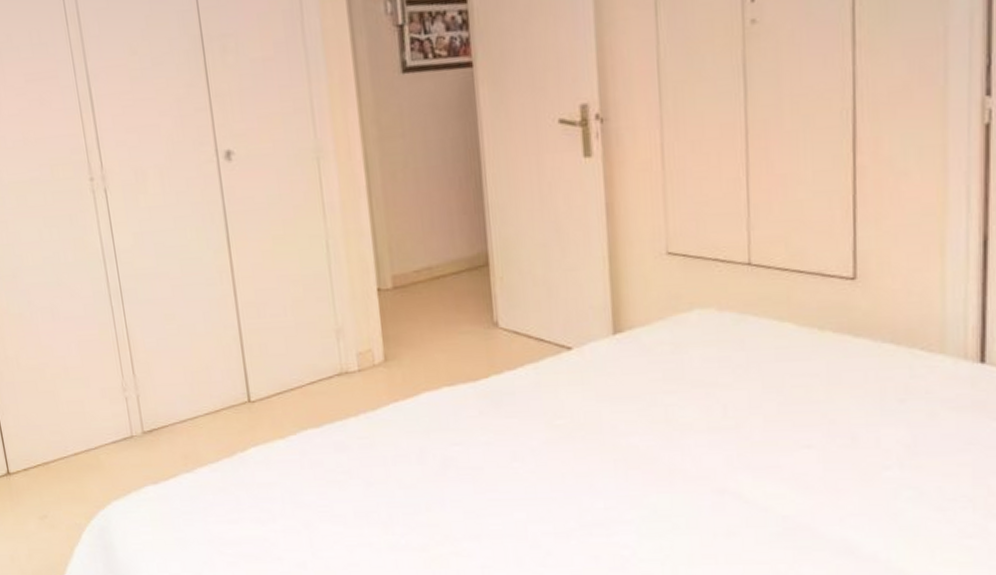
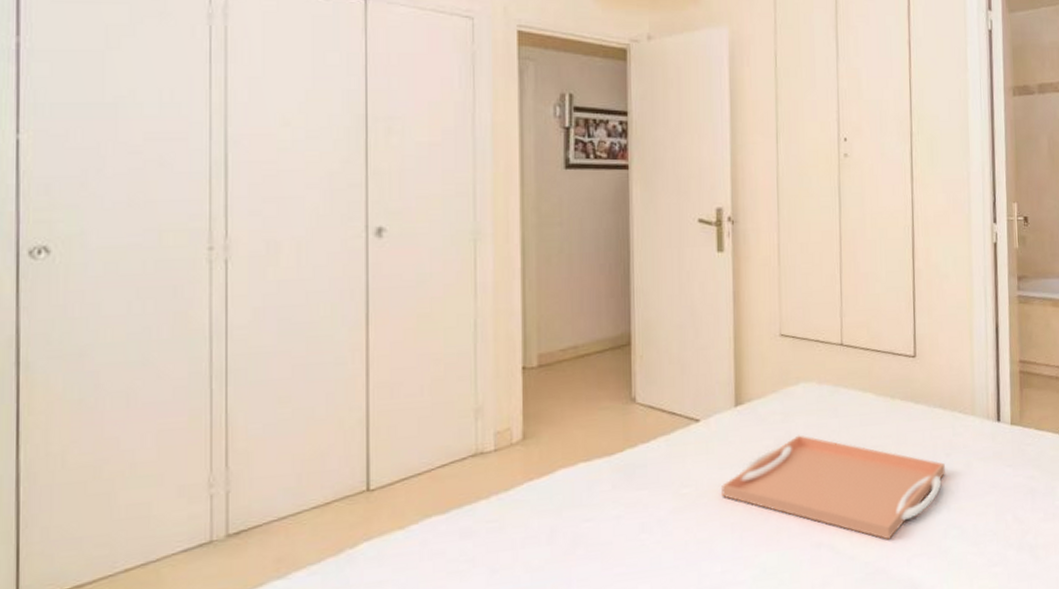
serving tray: none [600,368,897,494] -> present [721,435,945,540]

